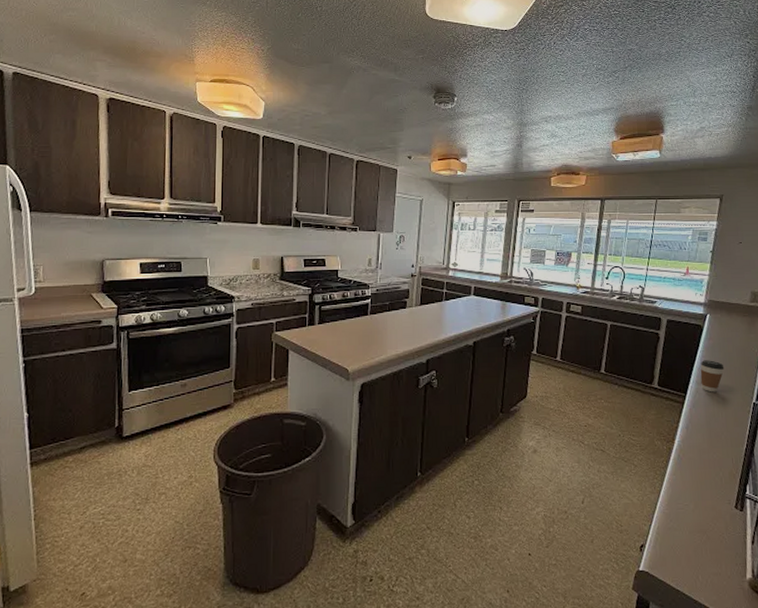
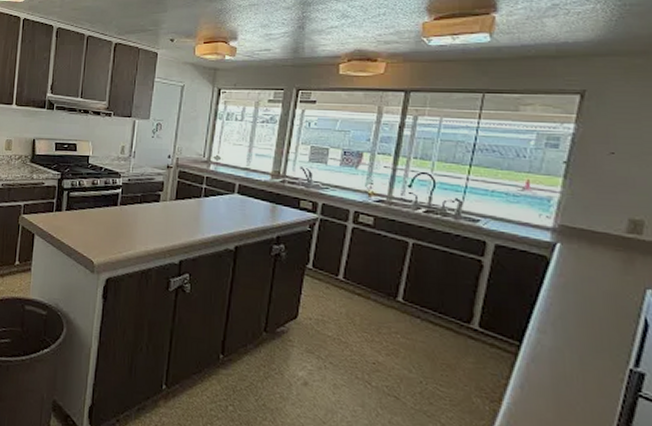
coffee cup: present [700,360,725,393] -> none [544,302,583,347]

